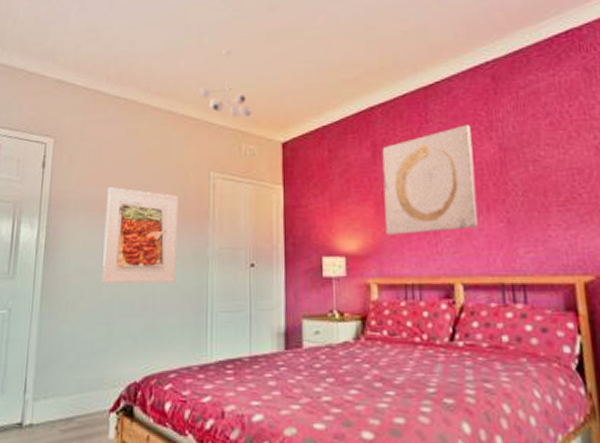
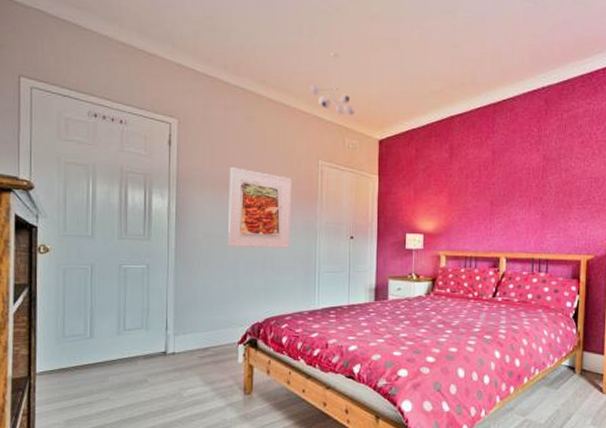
wall art: present [382,124,478,235] -> none [455,137,525,220]

